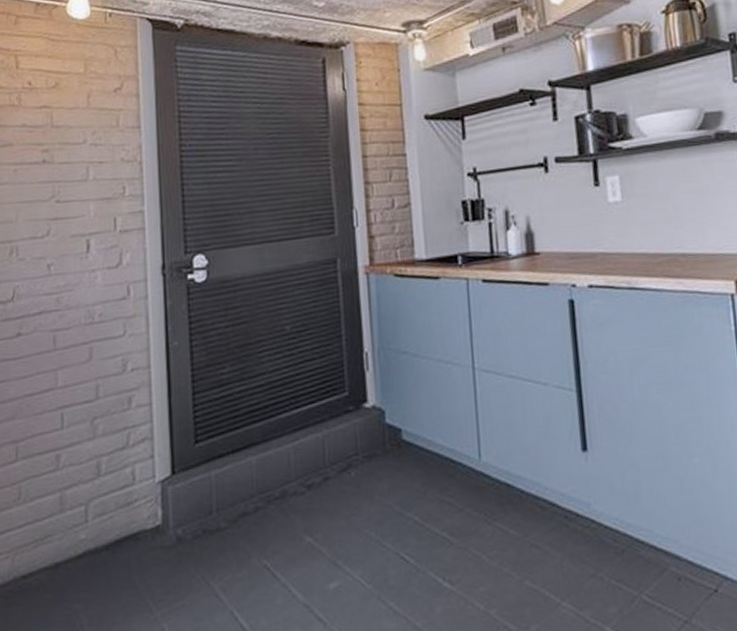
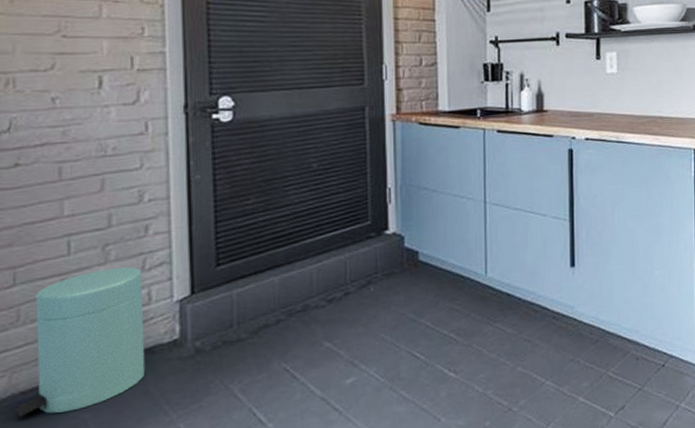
trash can: none [18,443,131,604] -> present [16,267,146,418]

